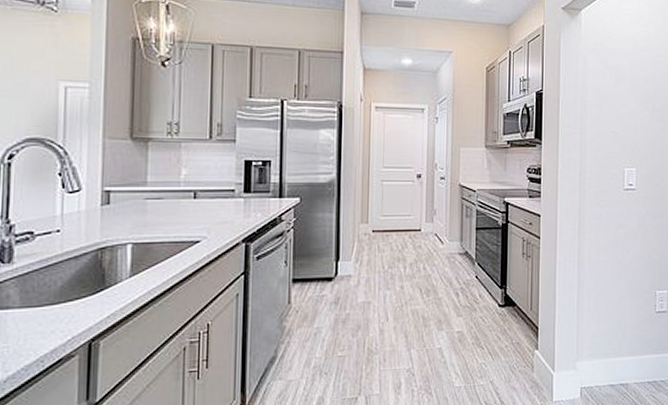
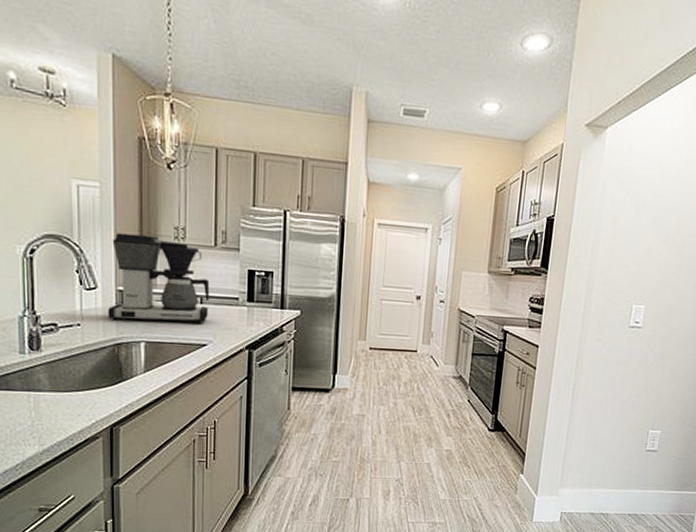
coffee maker: none [91,132,204,224] -> present [108,233,210,325]

